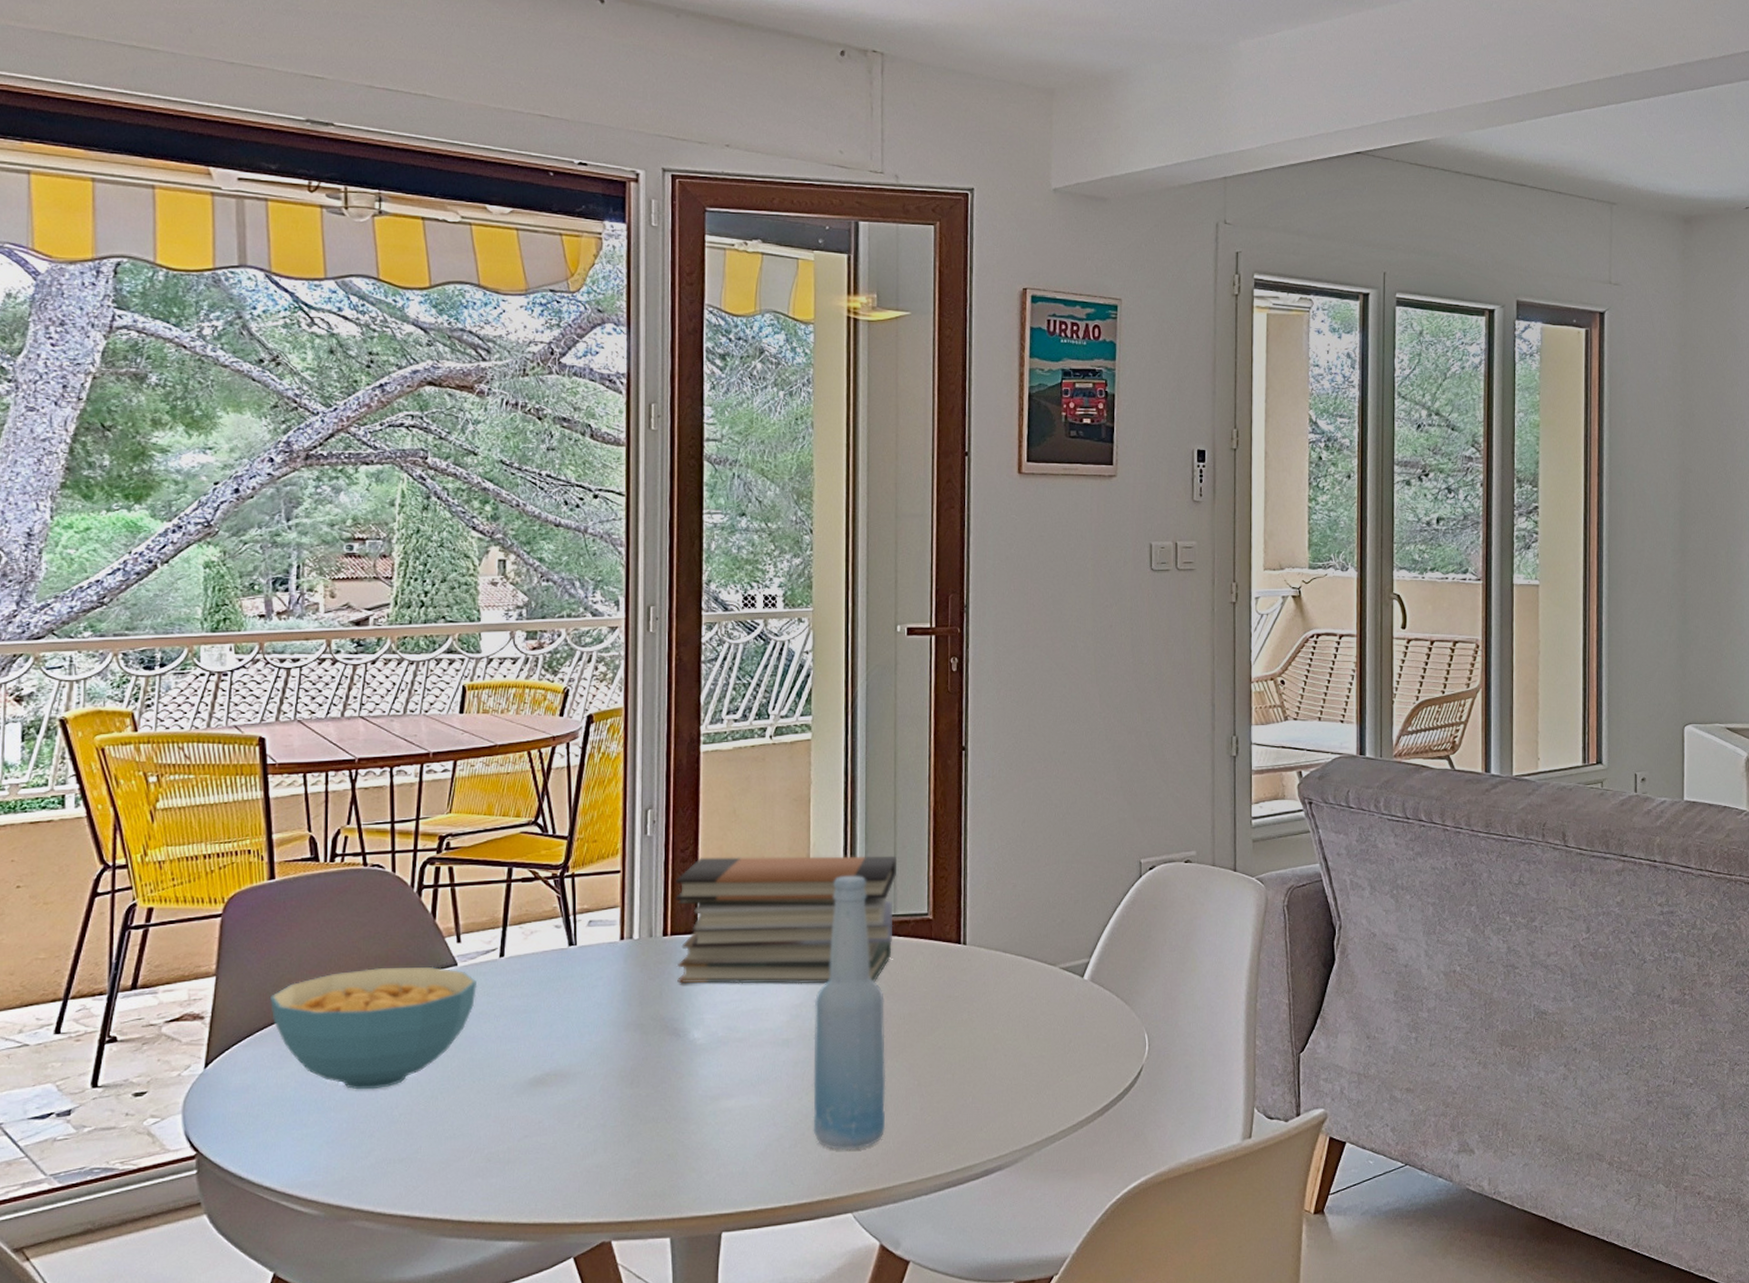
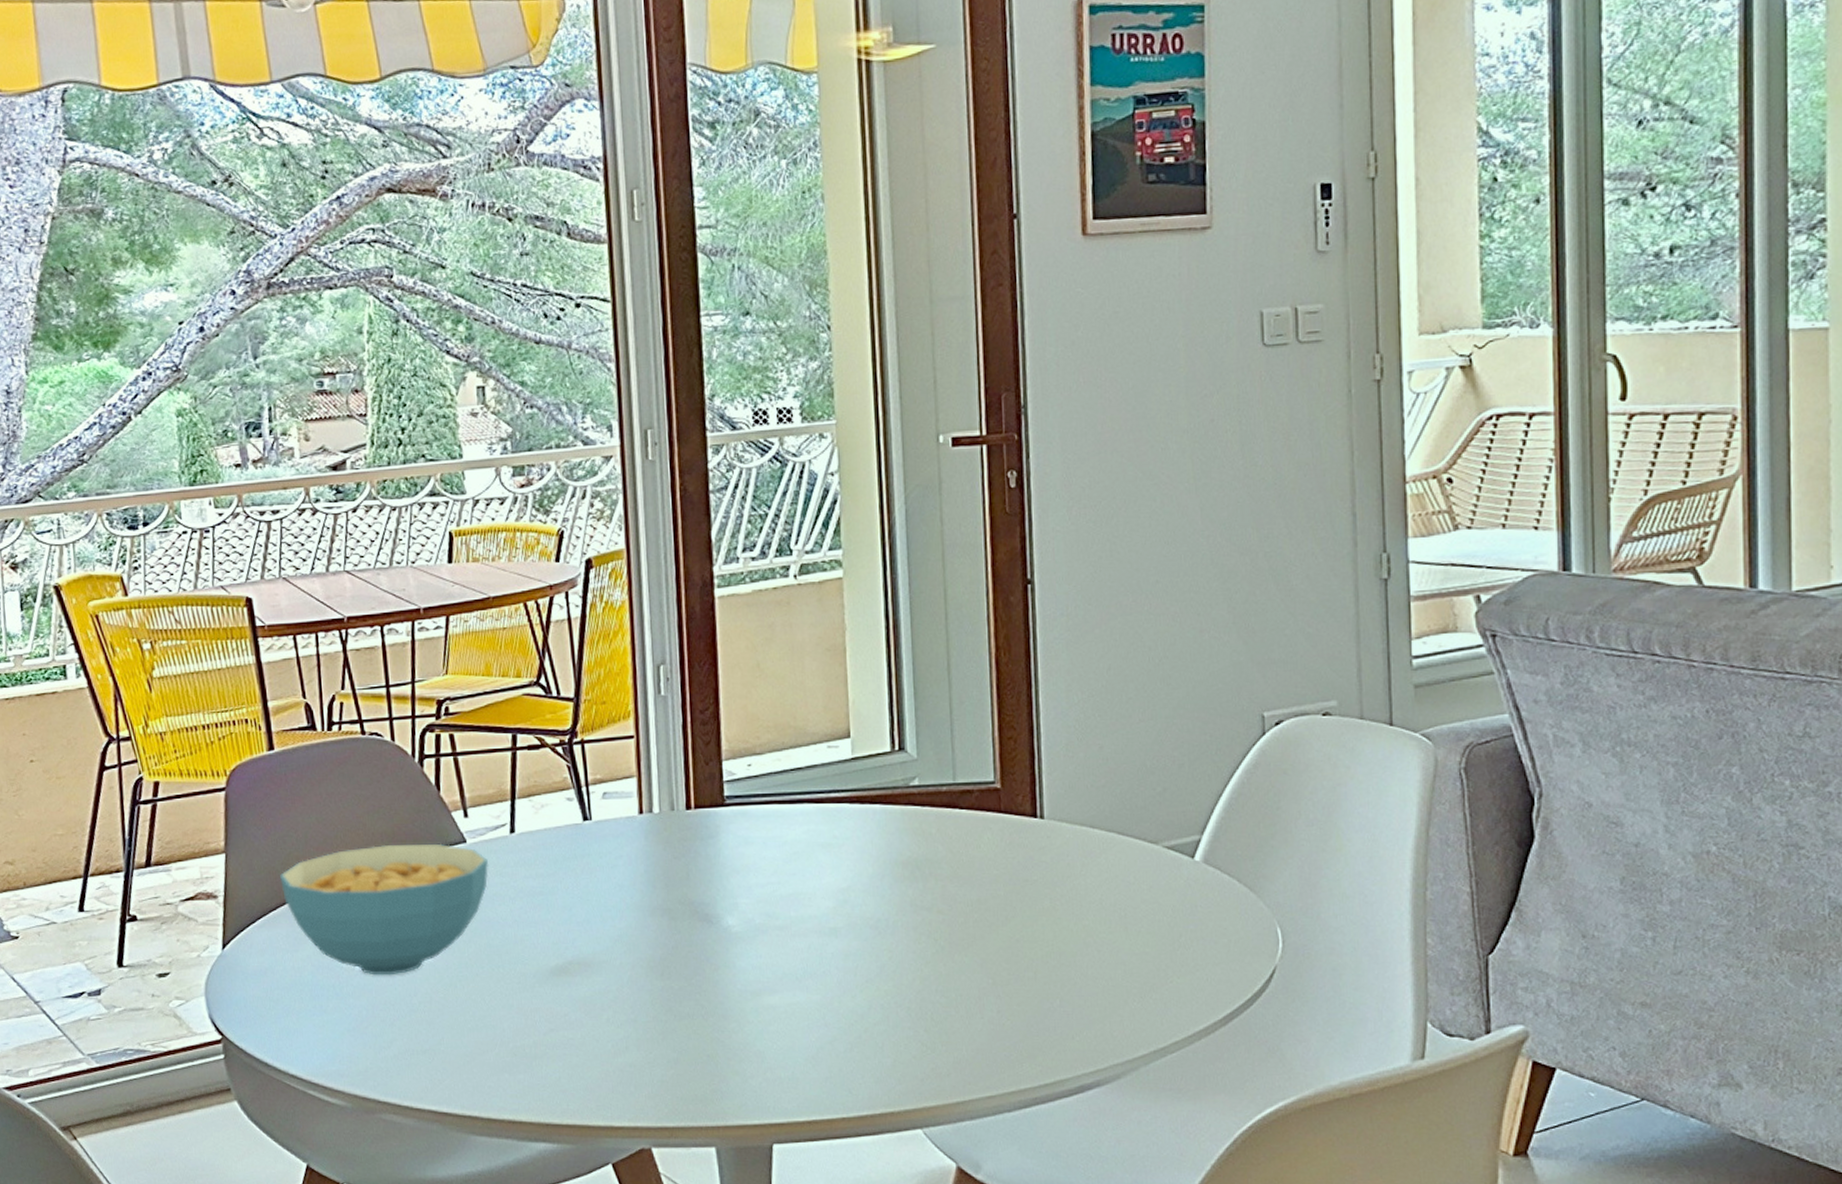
book stack: present [676,855,896,984] -> none [696,713,954,865]
bottle: present [813,875,886,1151] -> none [863,737,957,1058]

